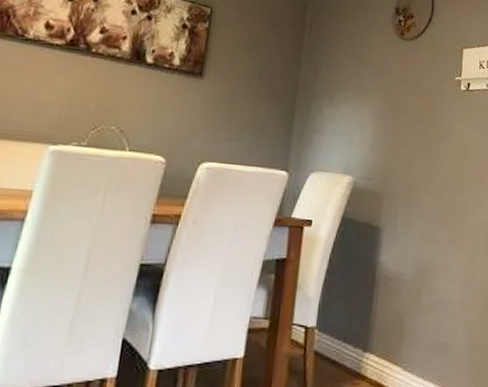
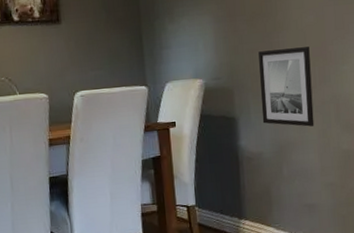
wall art: none [408,158,468,252] -> present [258,47,315,127]

